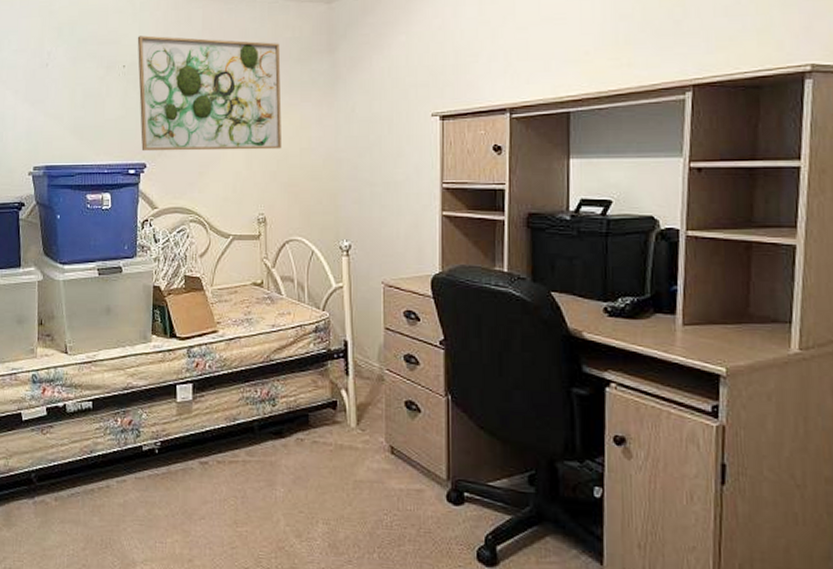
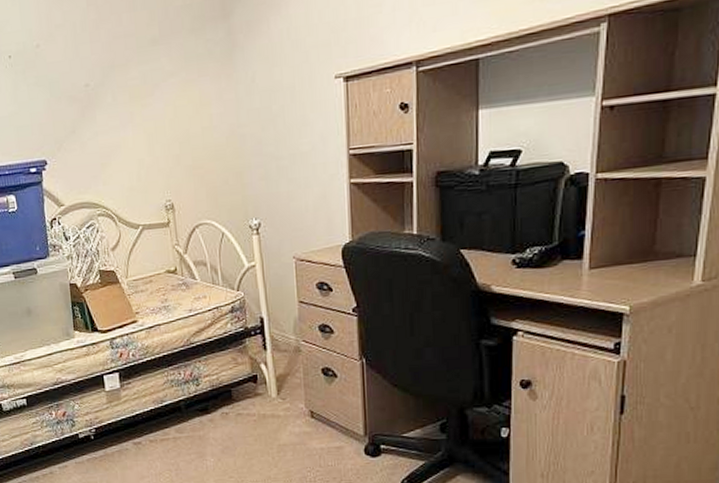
wall art: present [137,35,282,152] -> none [19,13,184,148]

